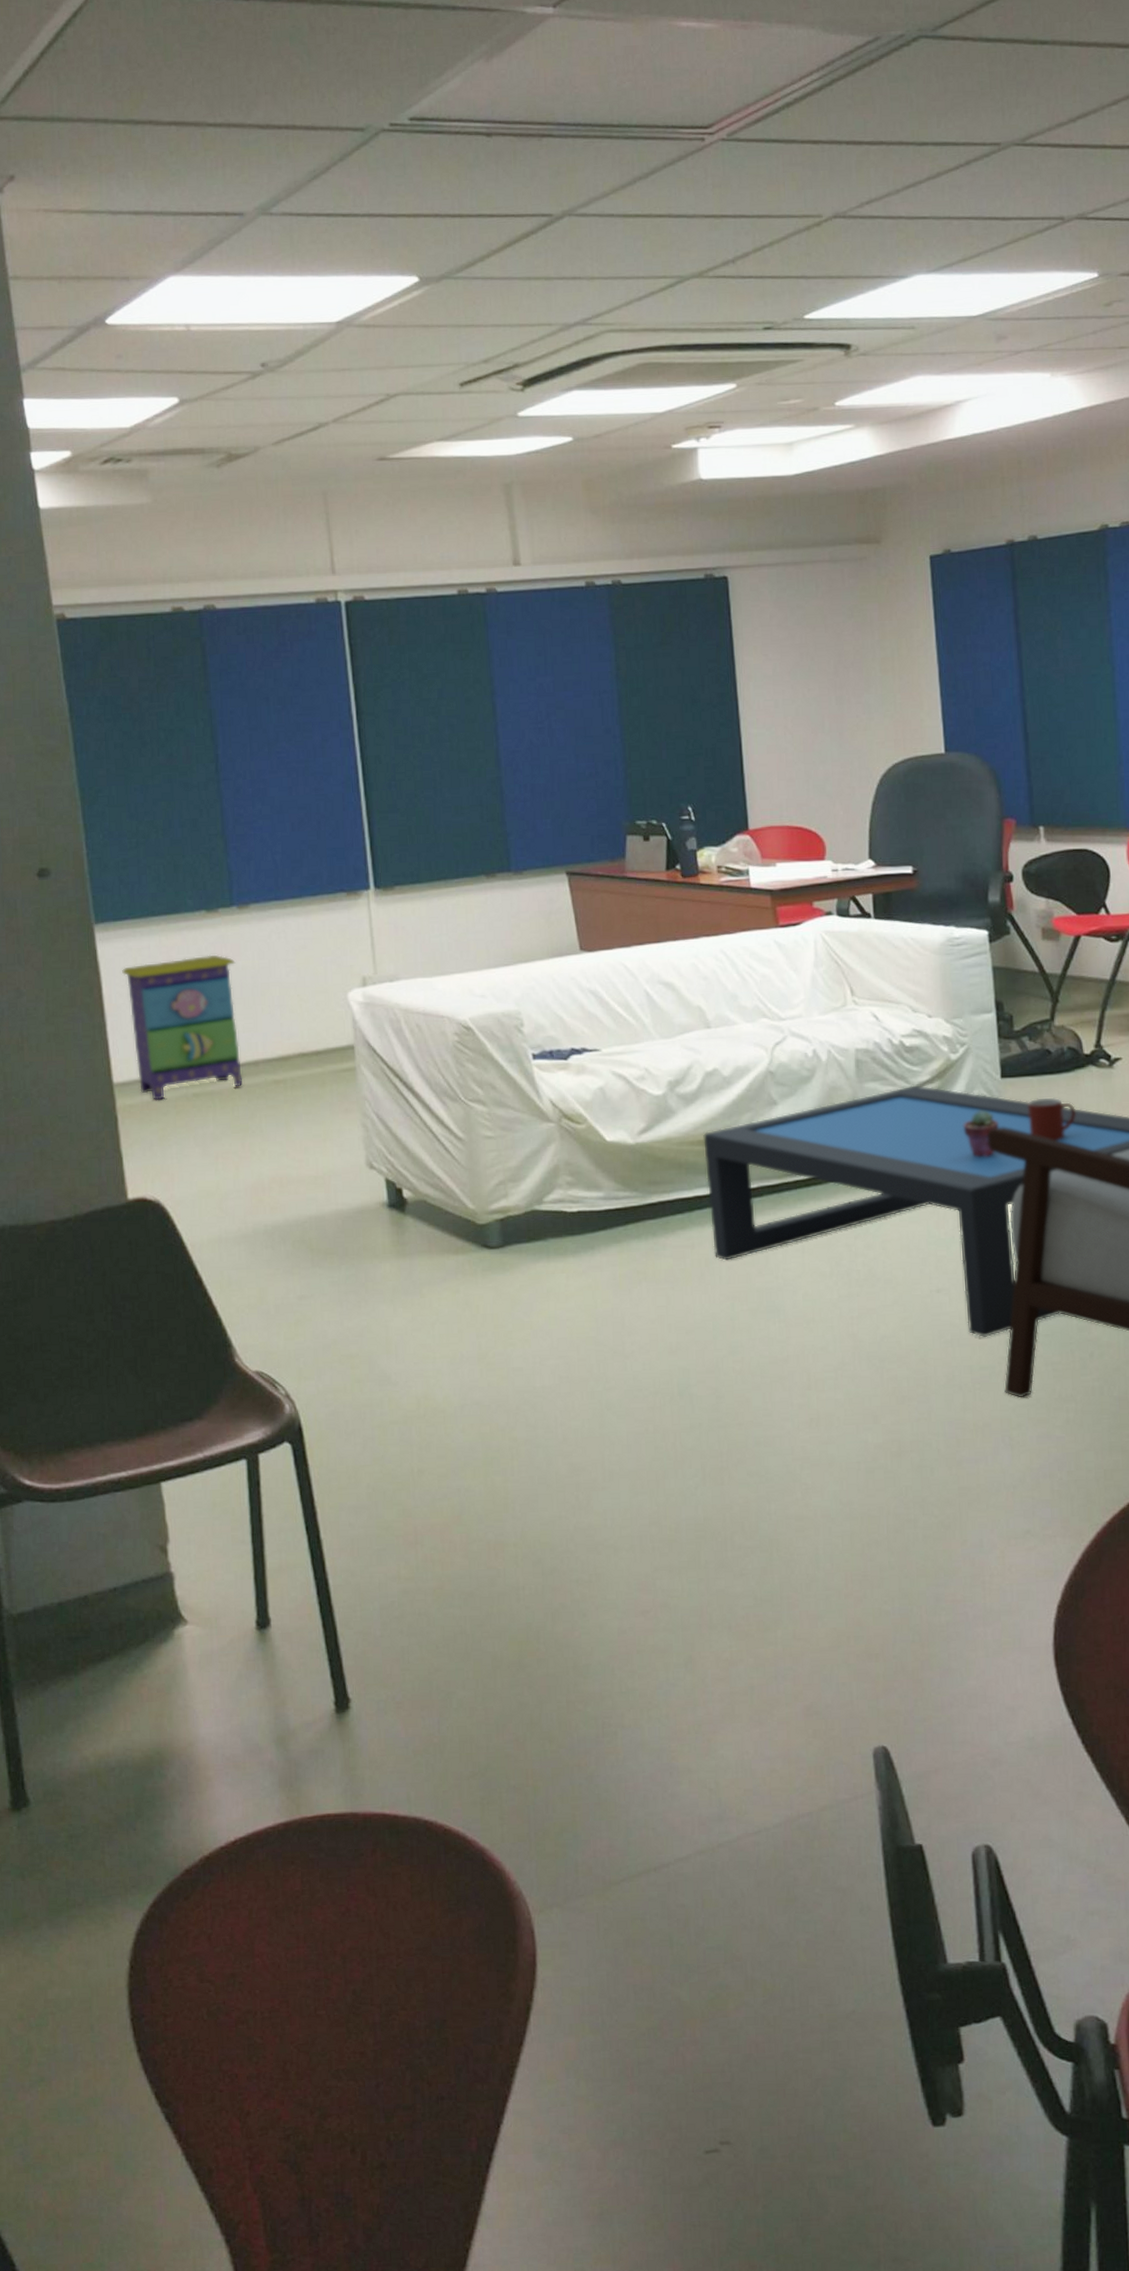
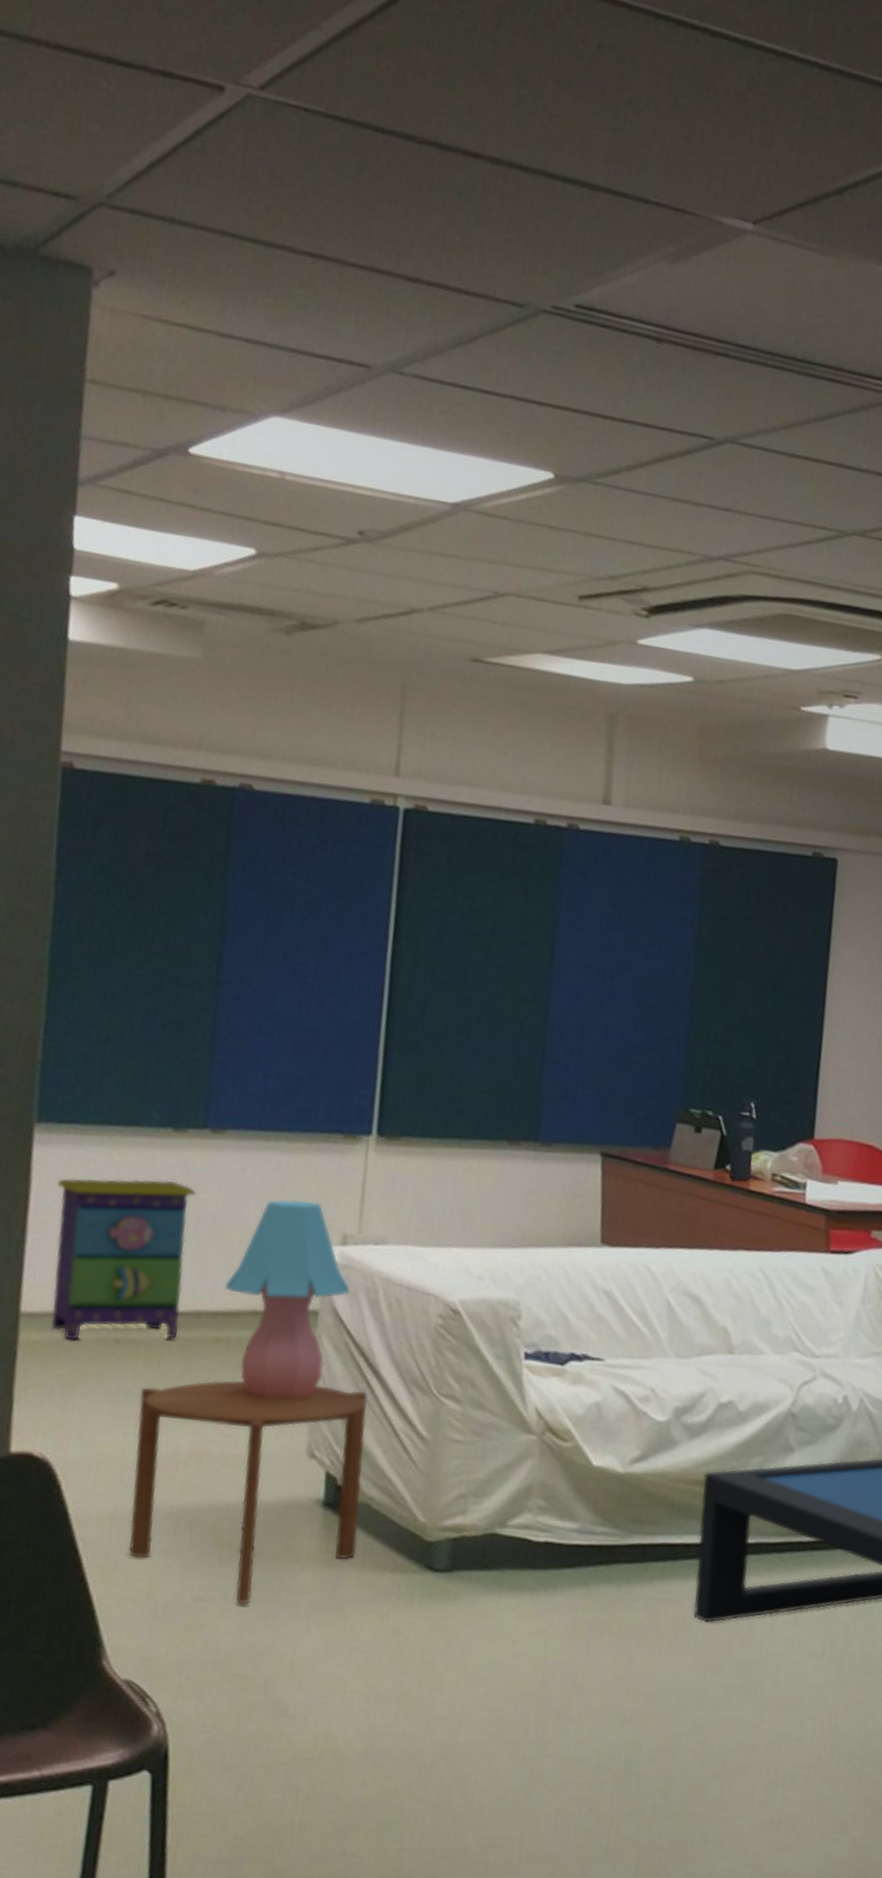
side table: none [222,1107,422,1298] -> present [128,1380,368,1605]
table lamp: none [273,954,377,1124] -> present [225,1199,350,1398]

